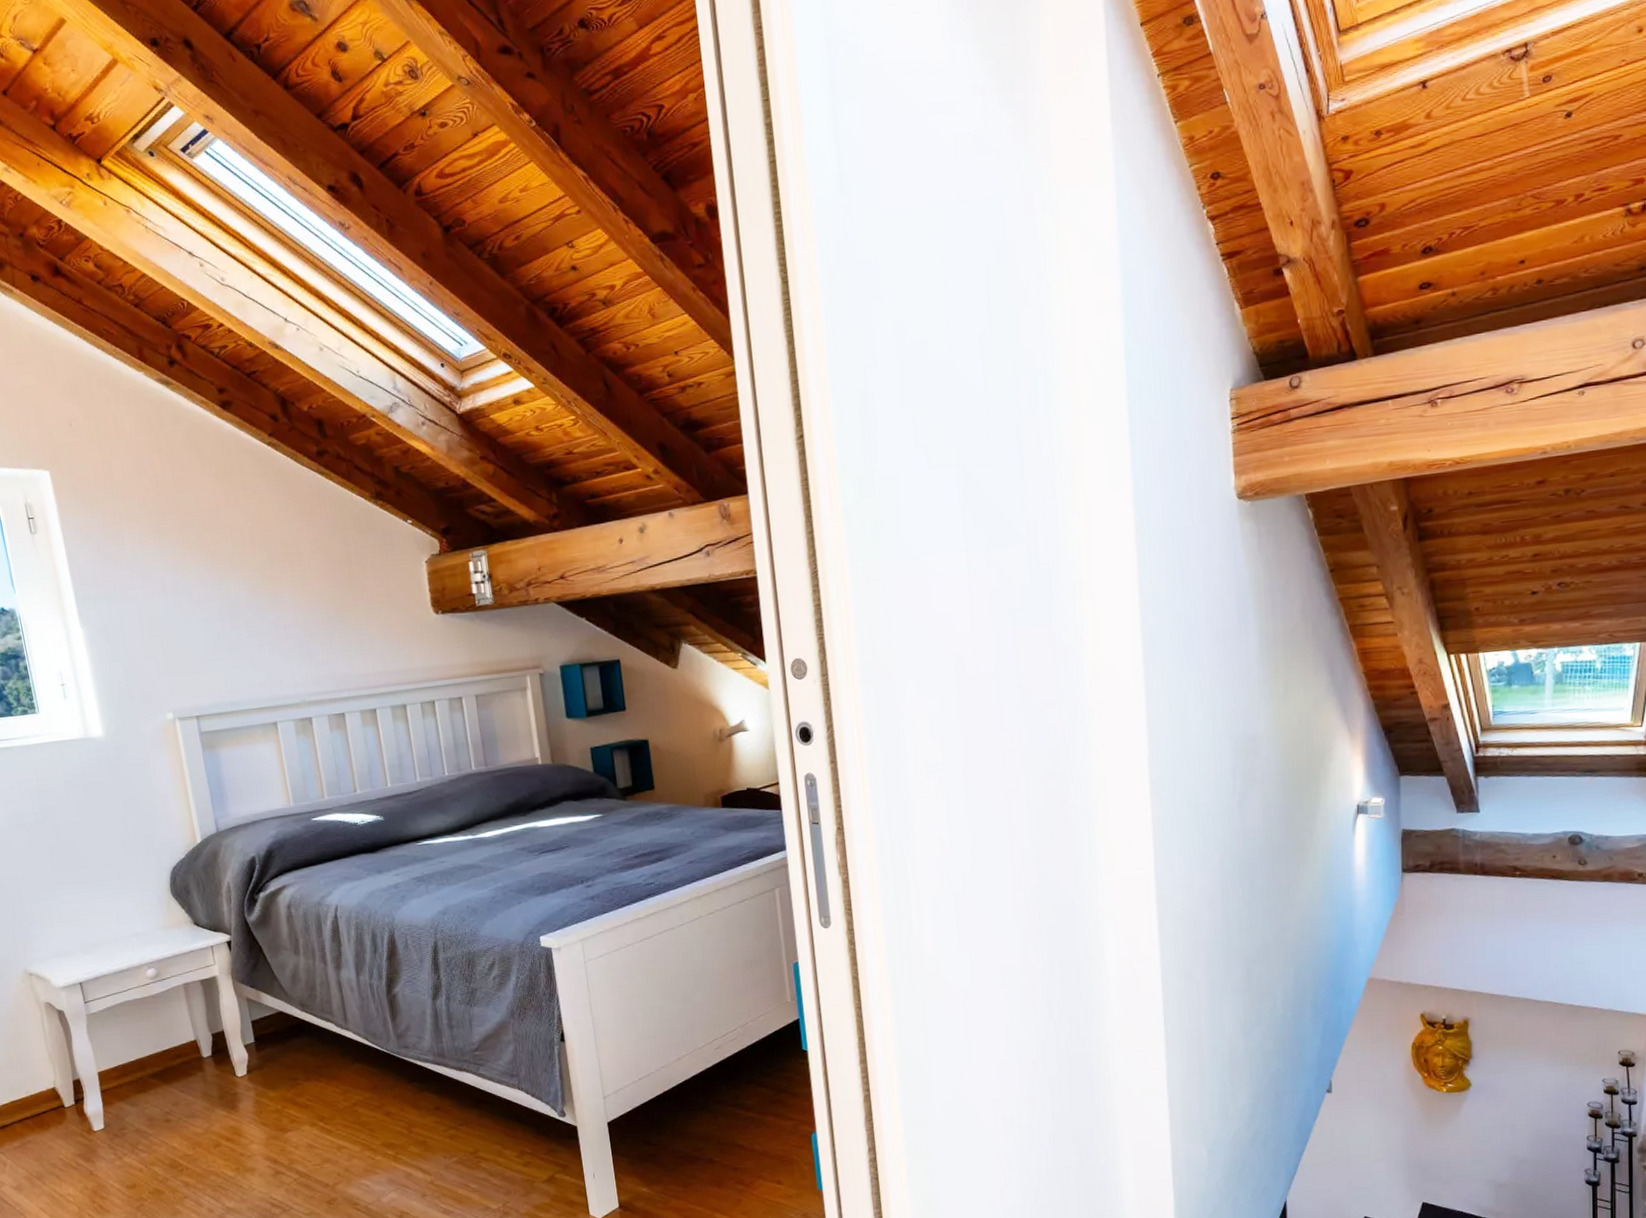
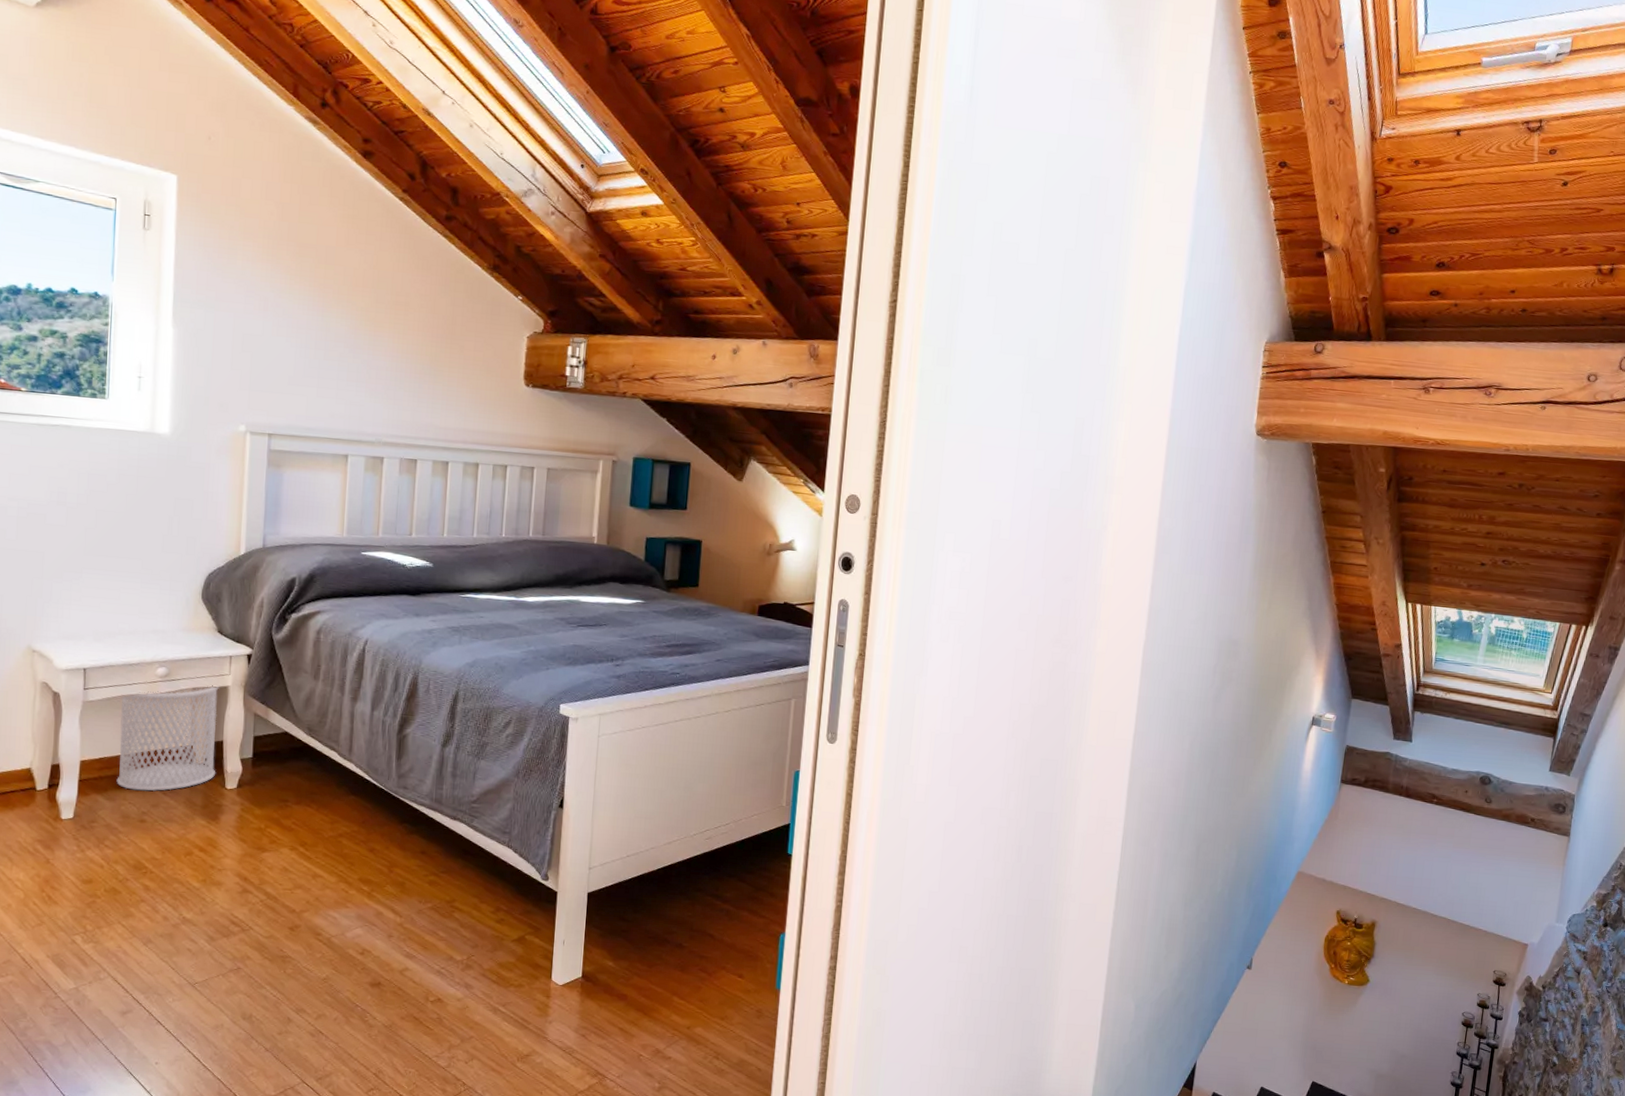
wastebasket: none [121,976,225,1093] -> present [116,685,220,792]

